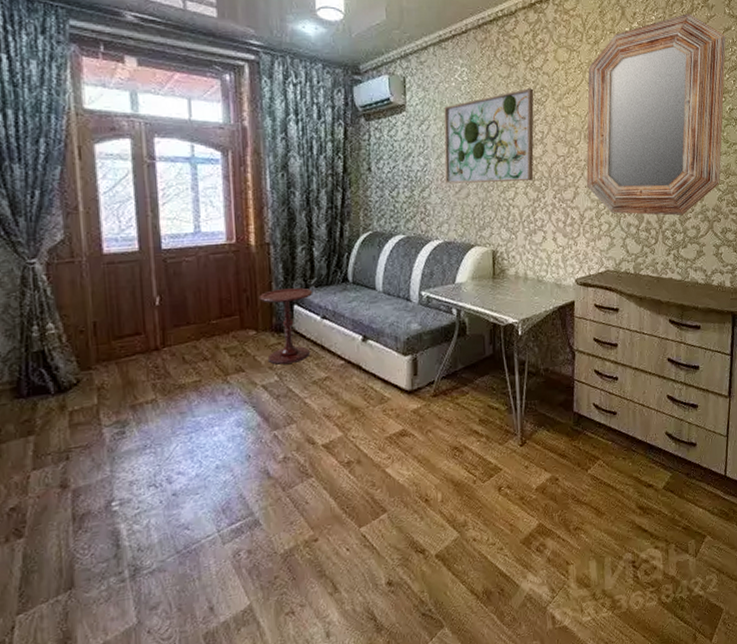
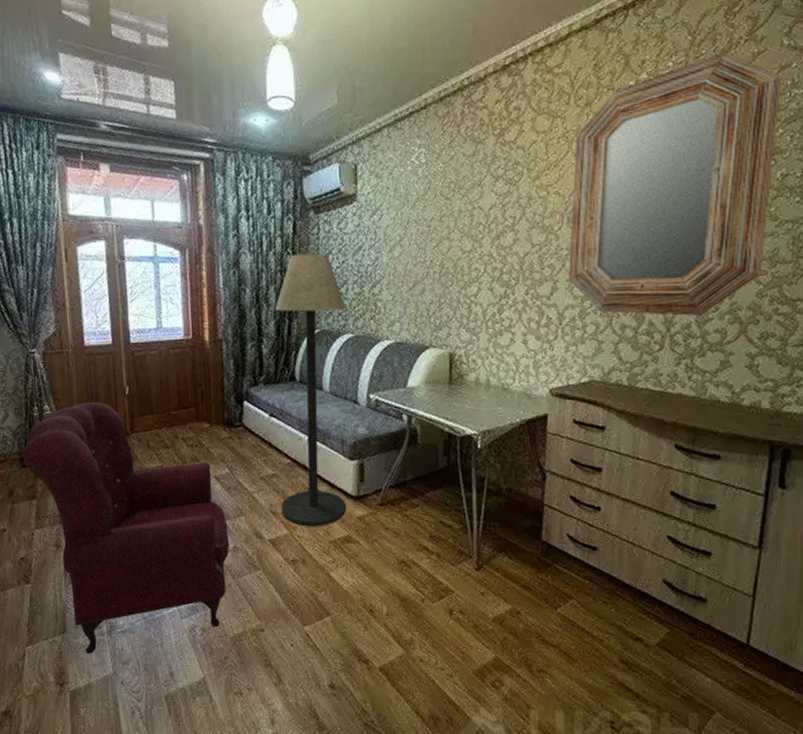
armchair: none [14,315,279,608] -> present [22,402,229,654]
side table: present [258,287,313,365] -> none [212,384,262,458]
floor lamp: none [326,158,401,426] -> present [274,253,347,527]
wall art: present [444,88,534,184] -> none [397,166,505,279]

